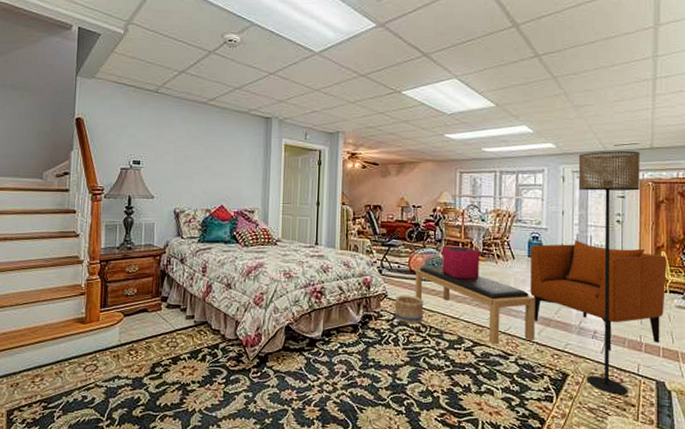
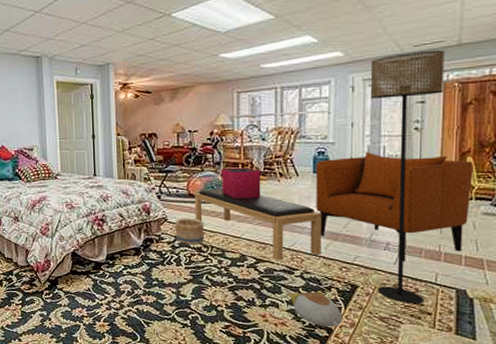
plush toy: none [503,378,555,418] -> present [288,290,343,327]

